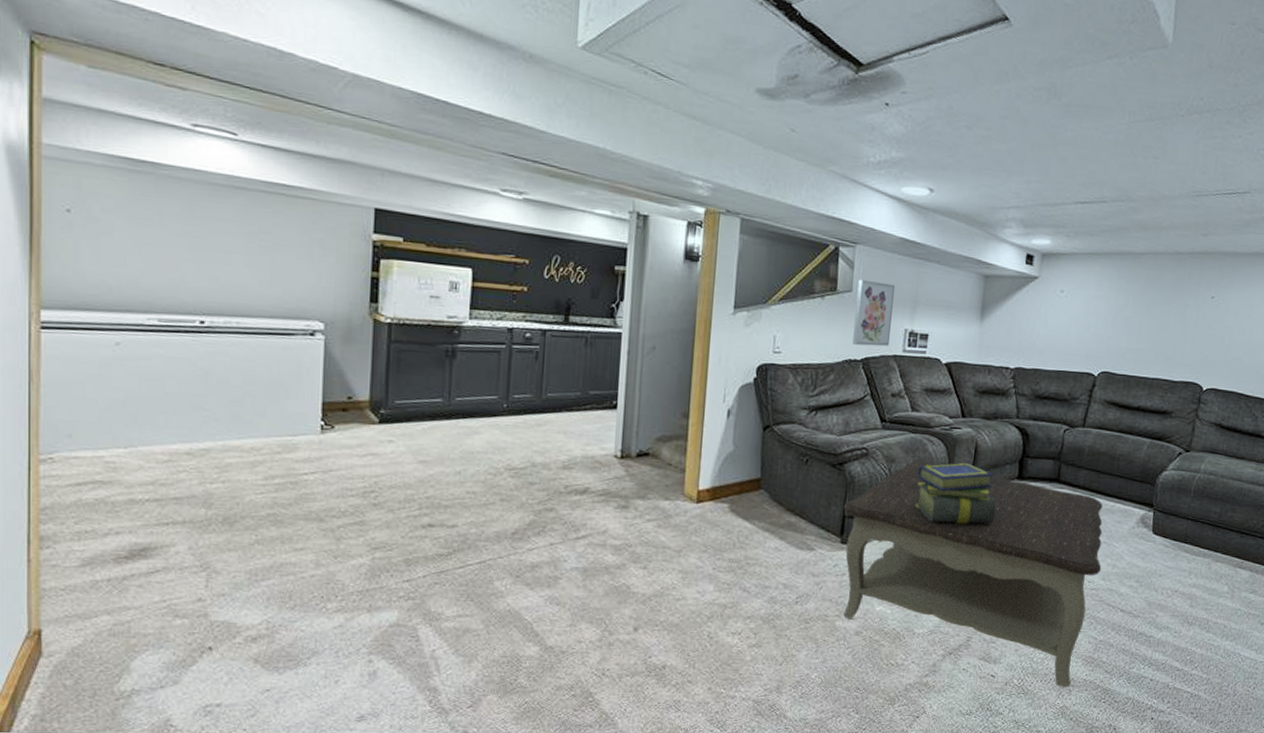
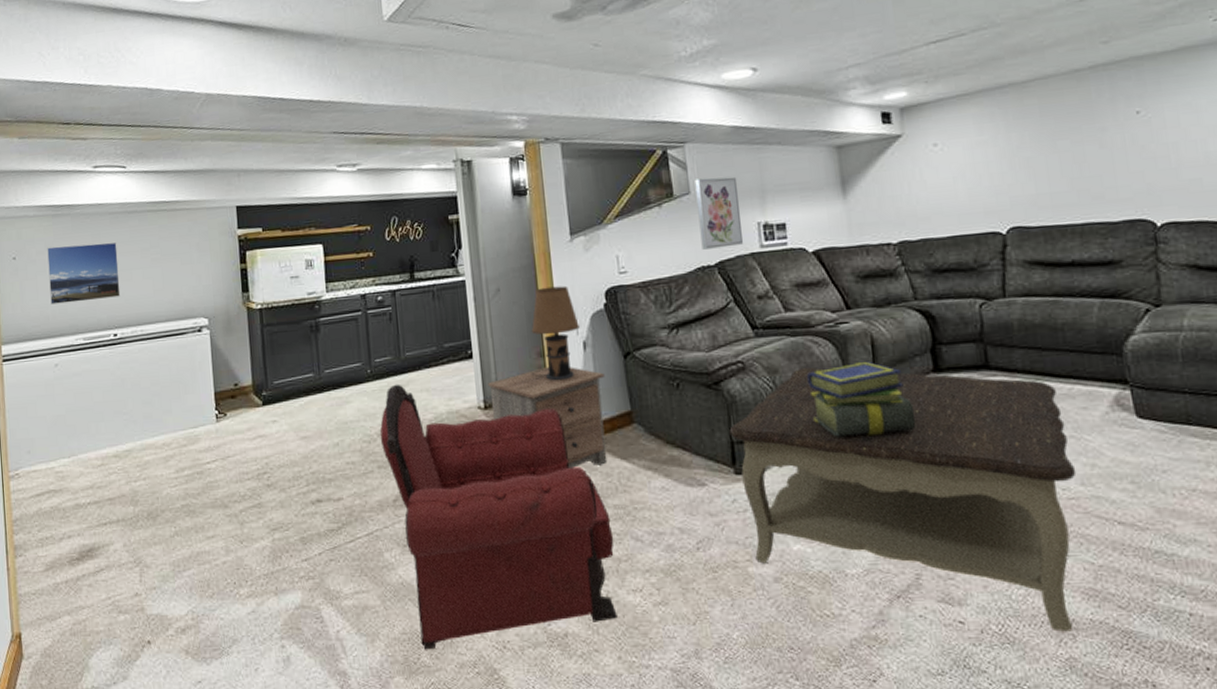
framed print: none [116,206,215,281] -> present [47,242,121,305]
armchair: none [507,422,724,673] -> present [379,384,617,650]
nightstand: none [627,427,743,523] -> present [488,367,608,468]
table lamp: none [672,353,727,443] -> present [531,285,580,381]

